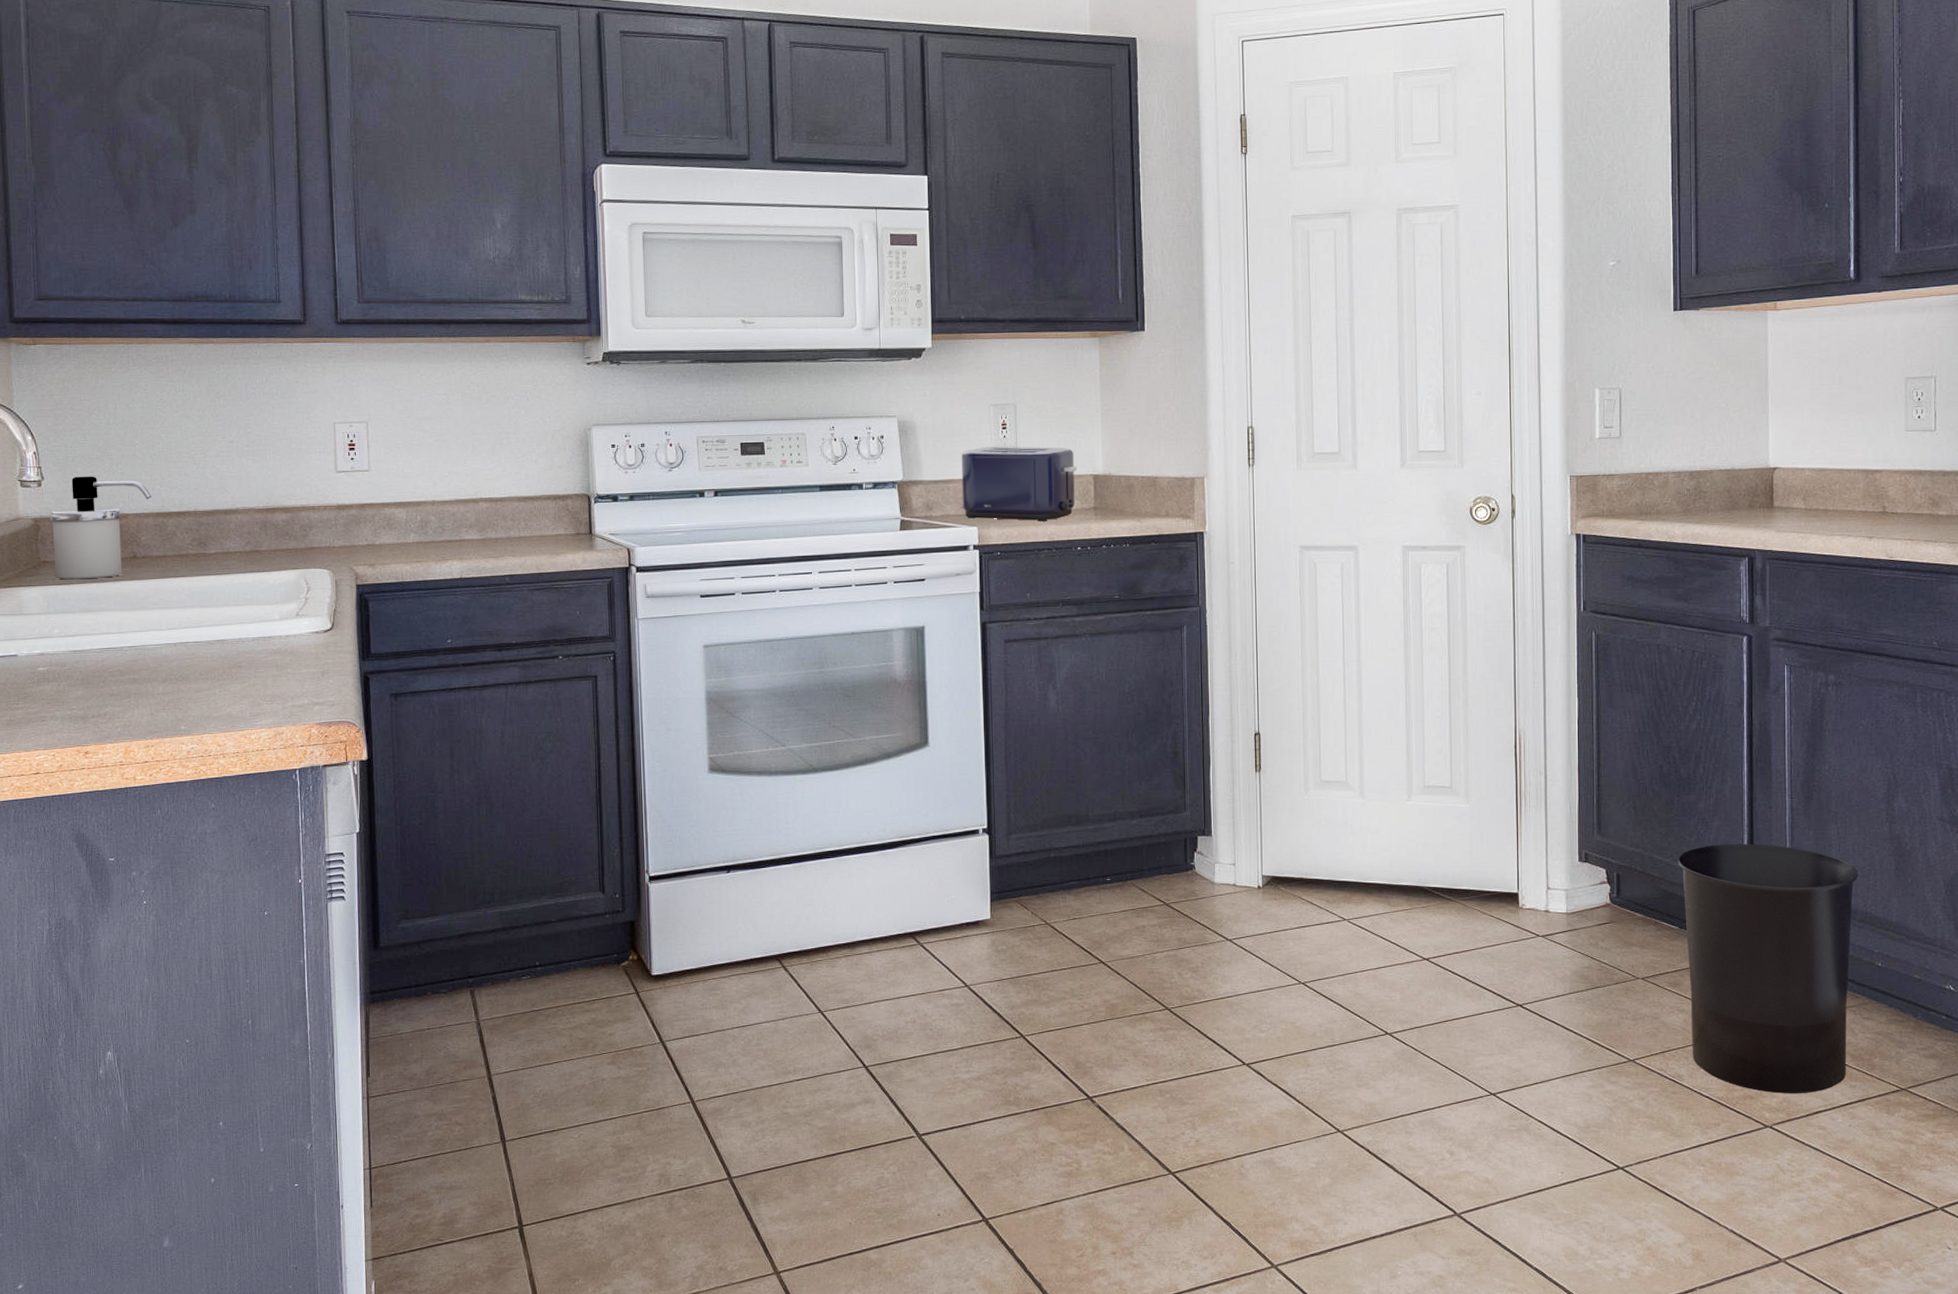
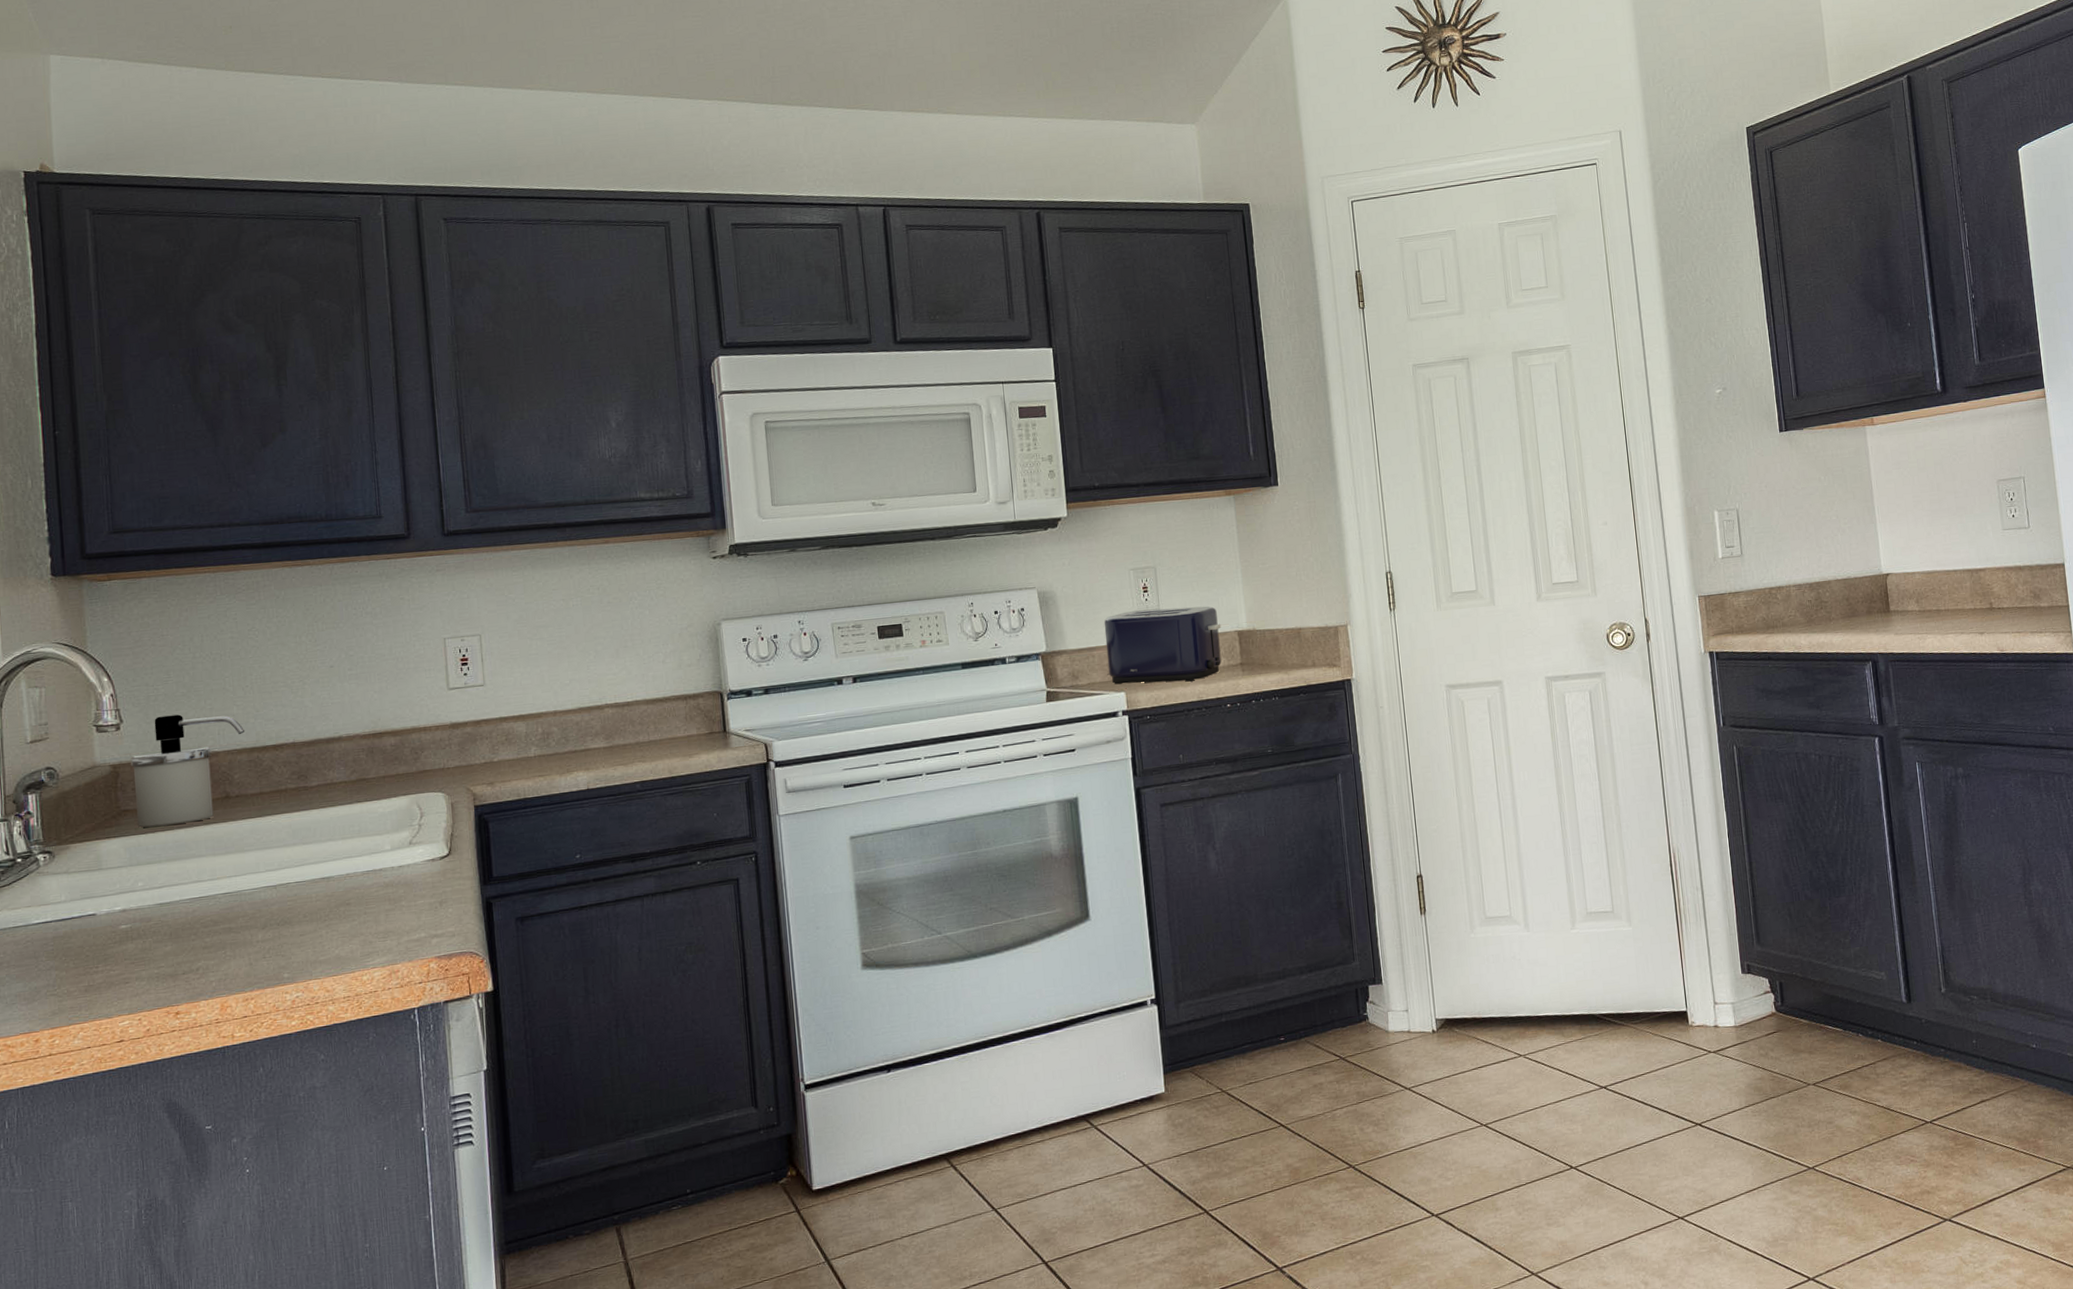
waste bin: present [1678,844,1858,1093] -> none [1835,938,2015,1186]

